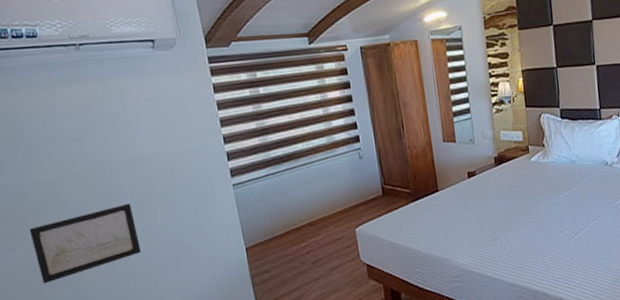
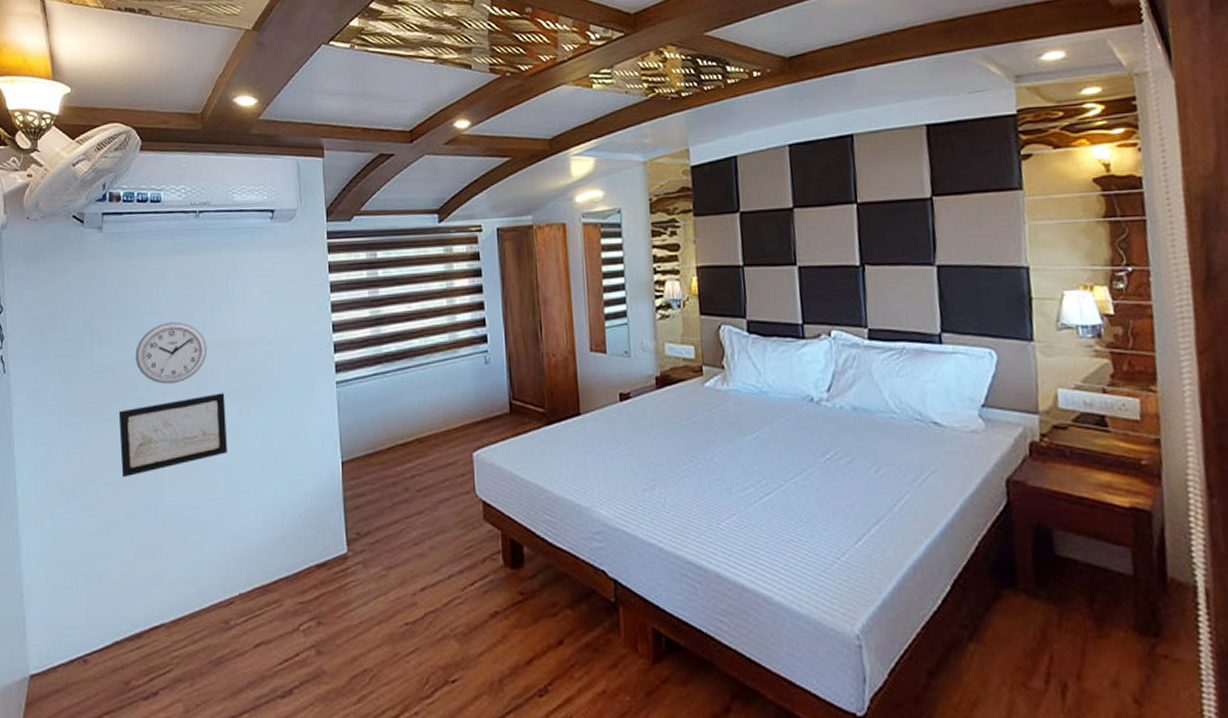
wall clock: none [35,146,108,202] -> present [135,322,207,384]

